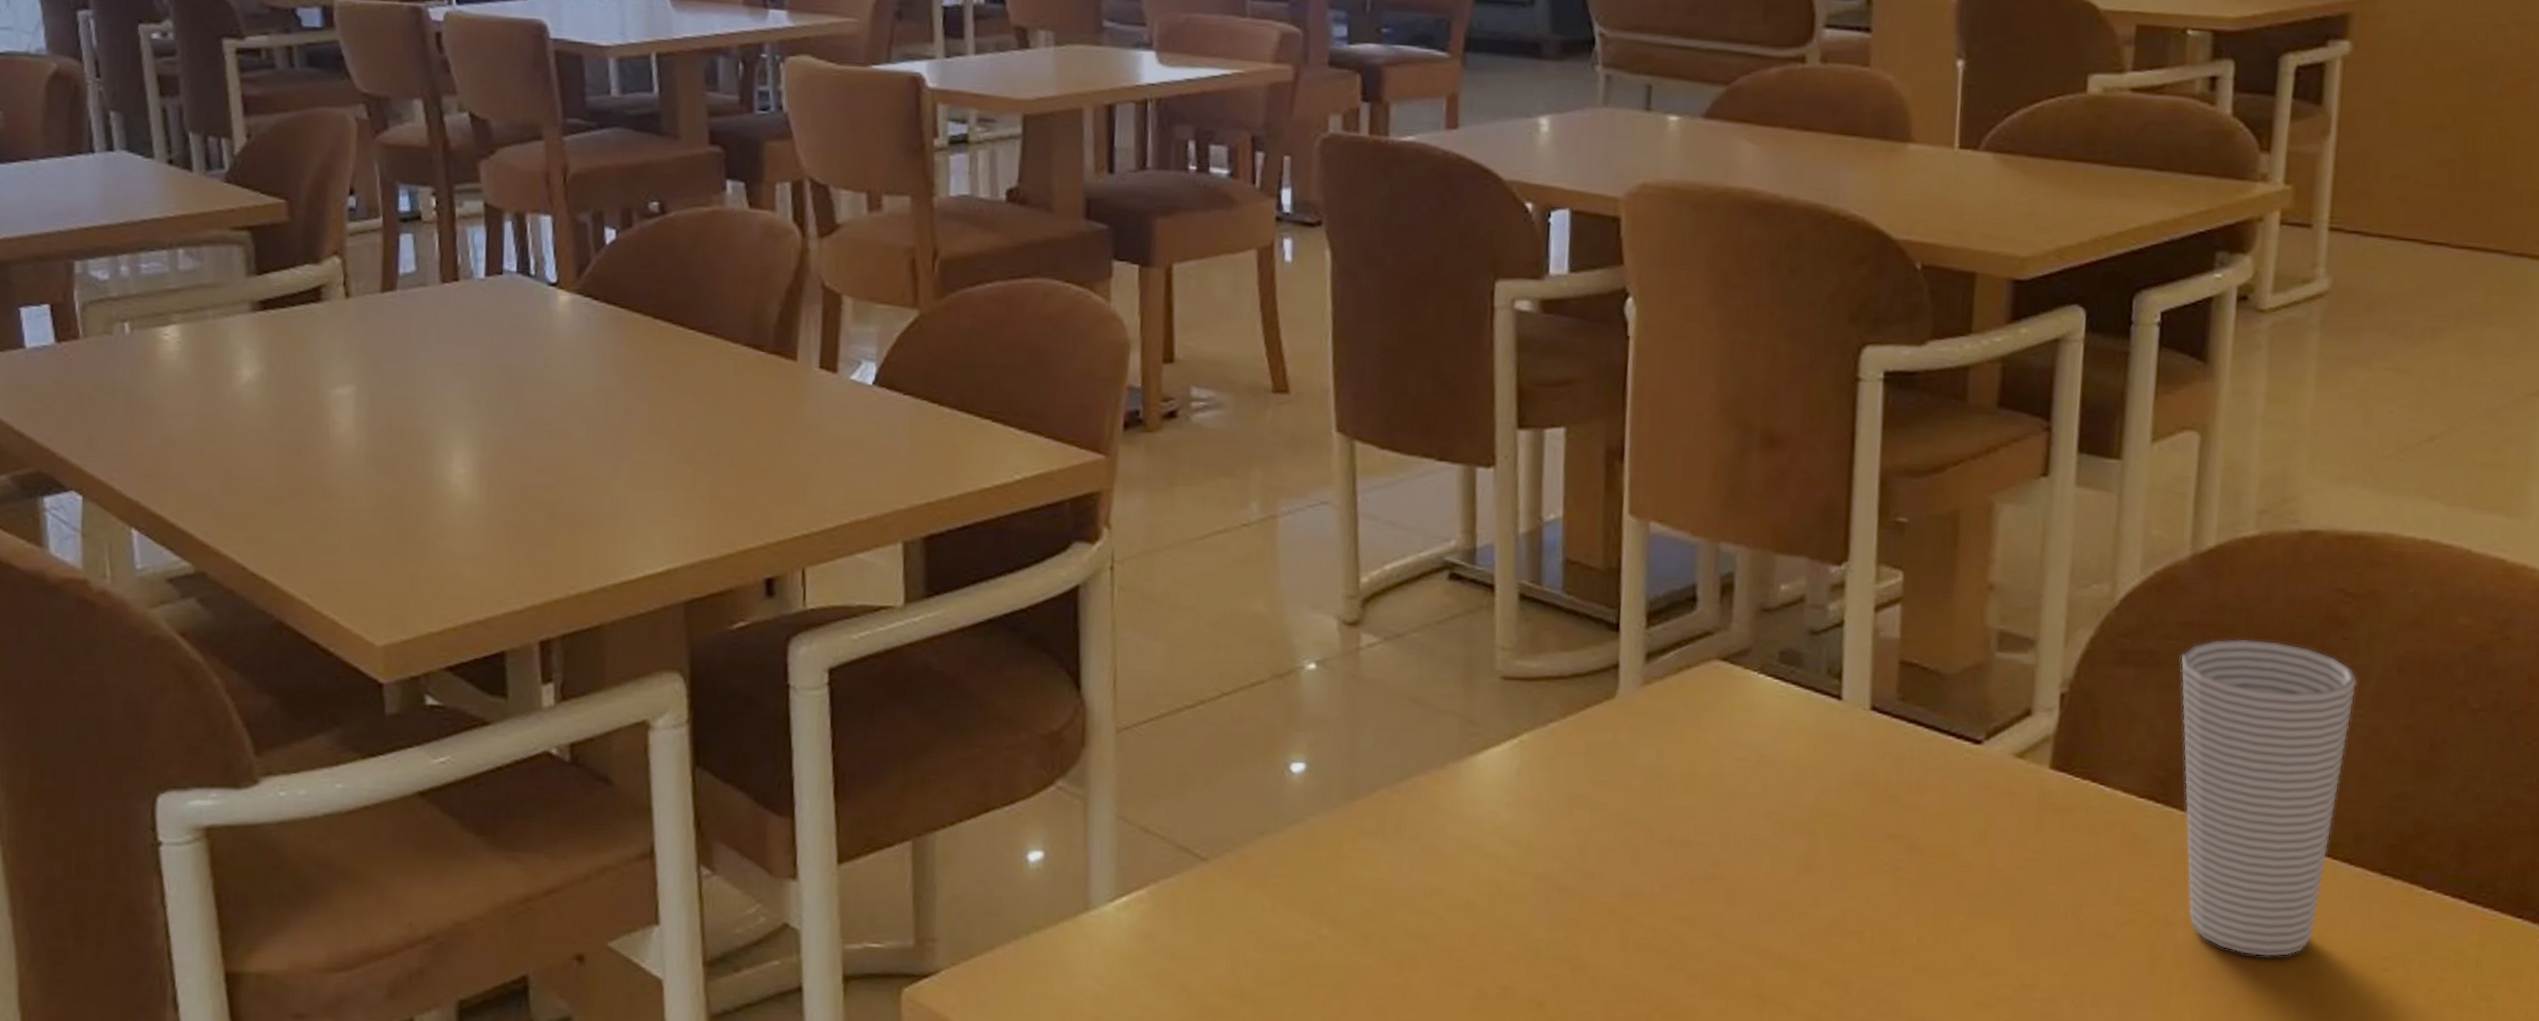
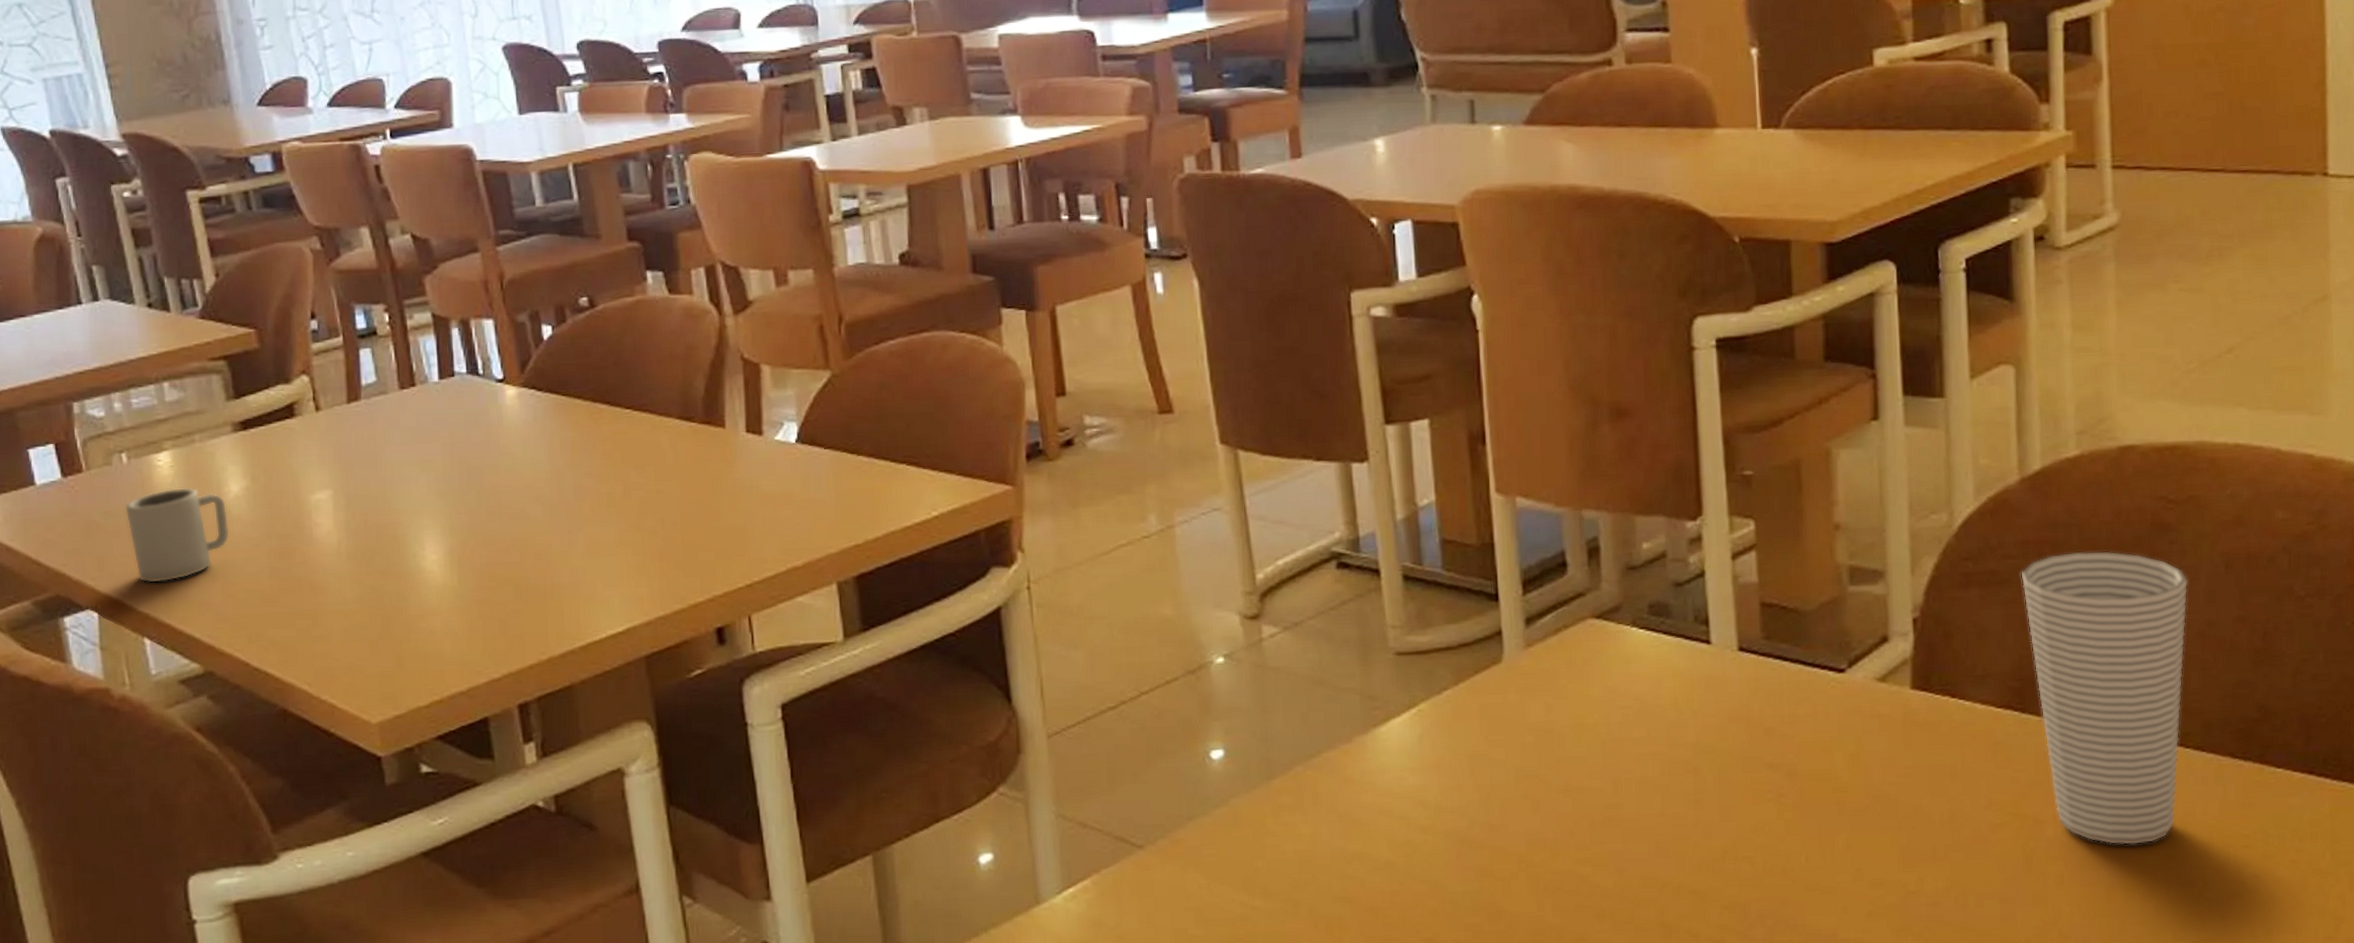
cup: none [122,366,237,469] -> present [124,487,229,583]

